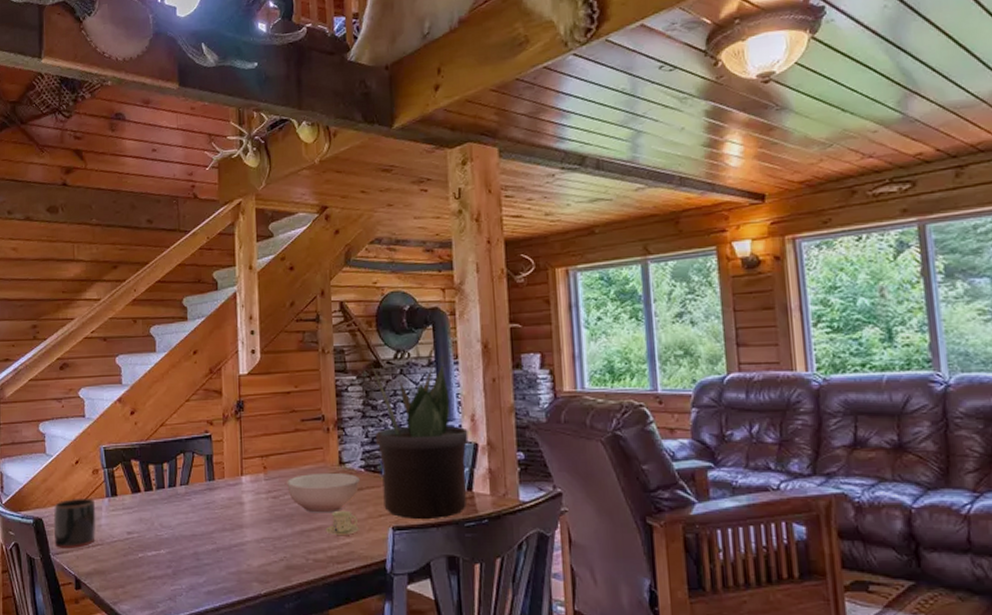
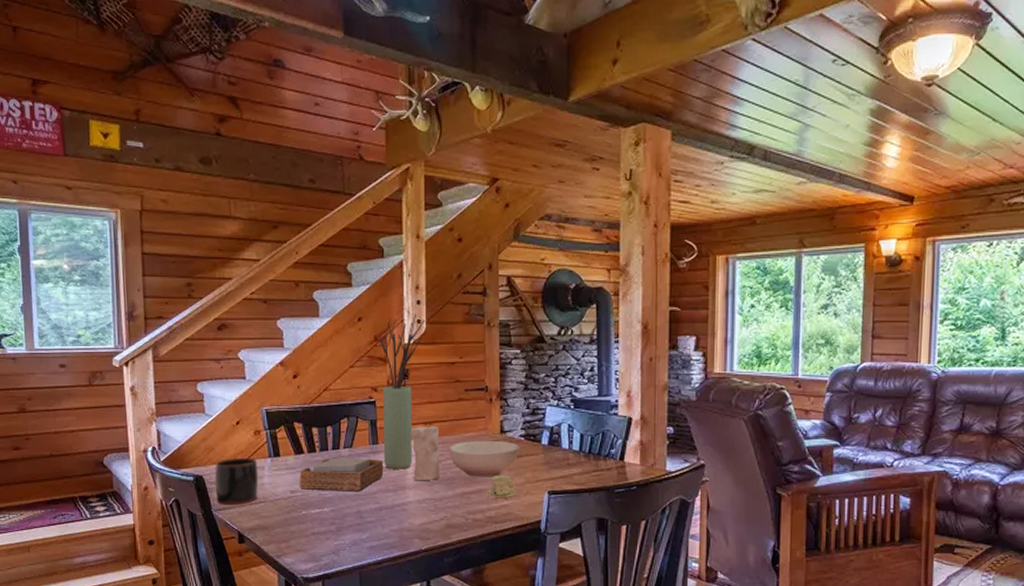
napkin holder: none [136,495,221,532] -> present [299,457,384,492]
vase: none [213,344,259,506] -> present [378,314,425,469]
candle: none [247,459,279,518] -> present [411,426,441,480]
planter: present [371,364,469,519] -> none [535,339,624,485]

